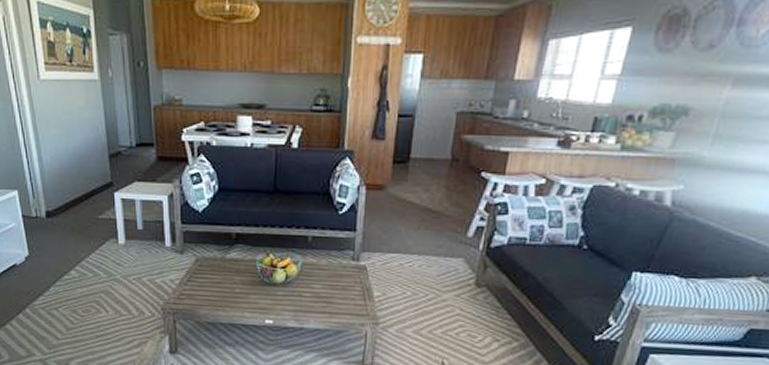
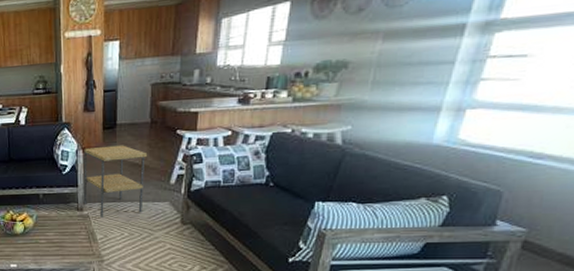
side table: none [361,184,444,271] -> present [83,145,148,218]

